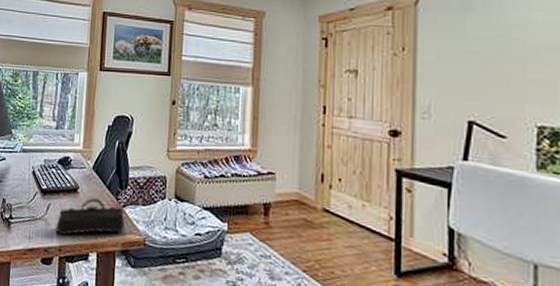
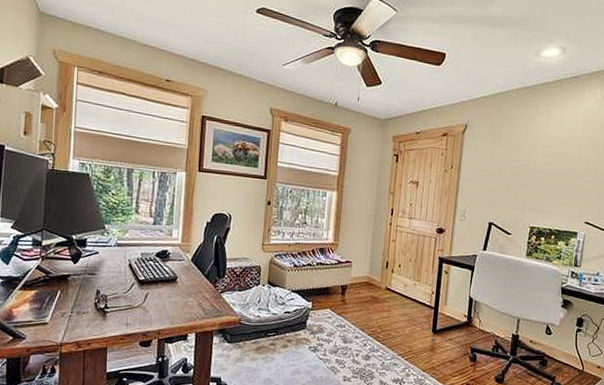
pencil case: present [55,198,125,236] -> none [154,286,222,320]

